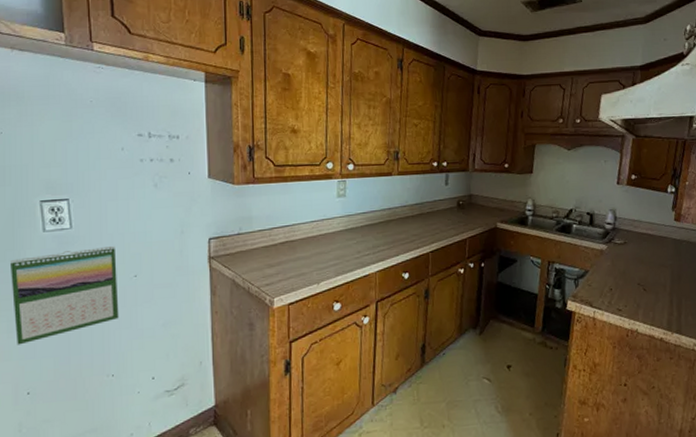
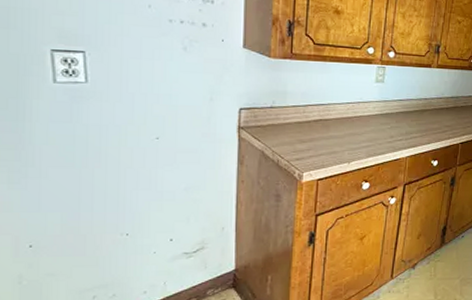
calendar: present [11,246,119,345] -> none [13,105,138,197]

